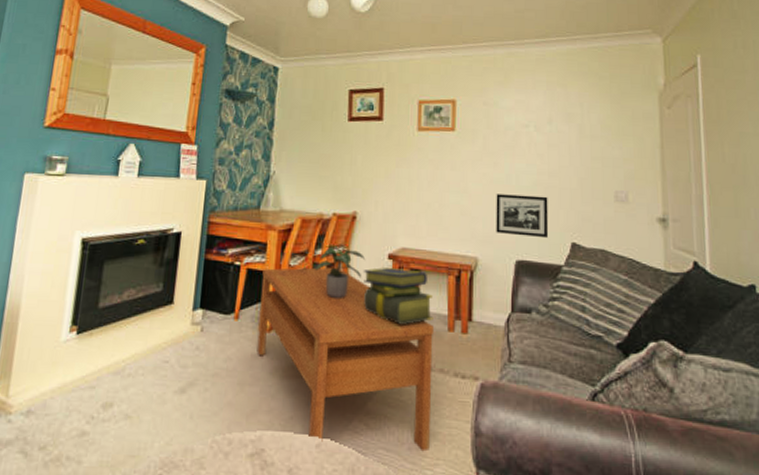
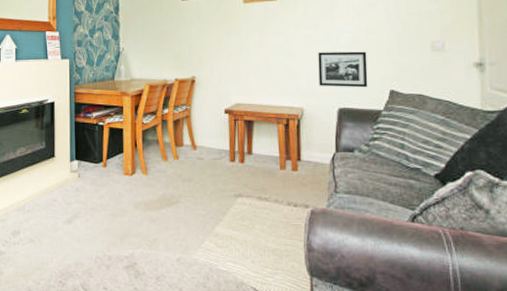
coffee table: present [257,267,435,452] -> none [122,122,269,264]
potted plant: present [315,246,365,300] -> none [164,106,205,148]
stack of books: present [364,267,433,324] -> none [205,120,267,165]

